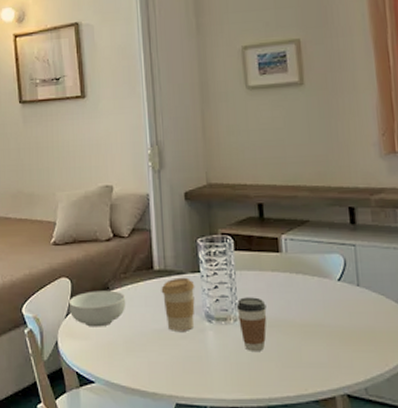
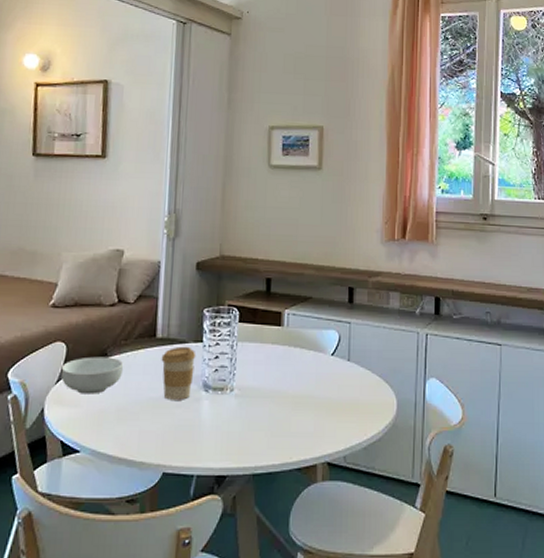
coffee cup: present [236,297,267,351] -> none [234,368,263,421]

